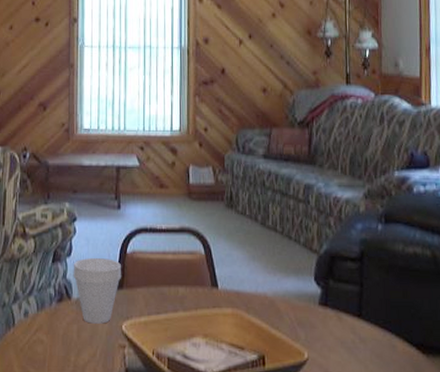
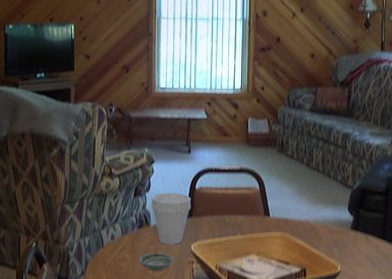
saucer: none [58,334,101,357] -> present [139,253,174,271]

